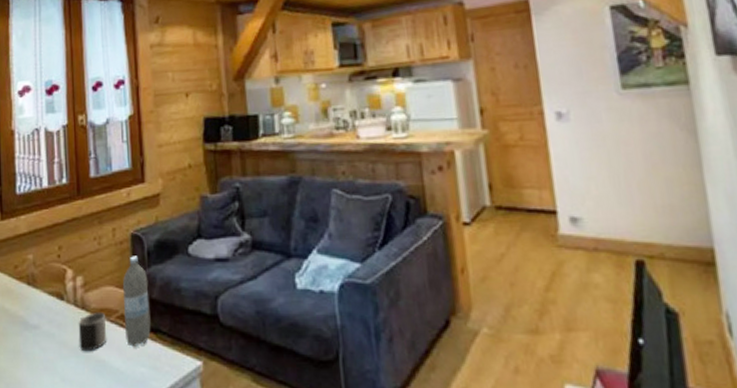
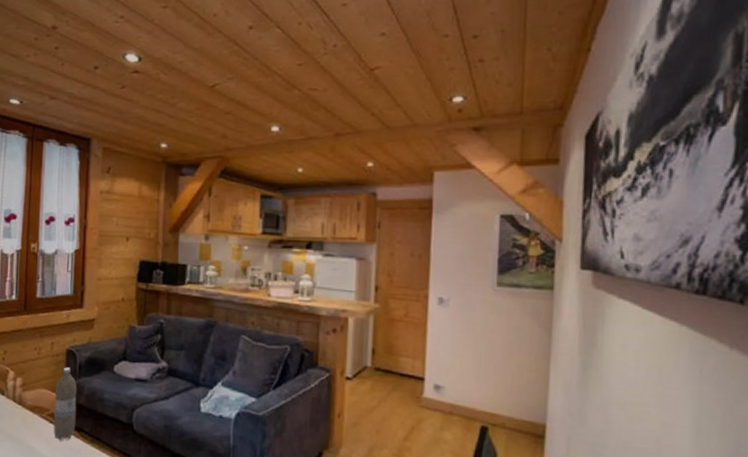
mug: present [78,313,107,352] -> none [14,409,38,439]

